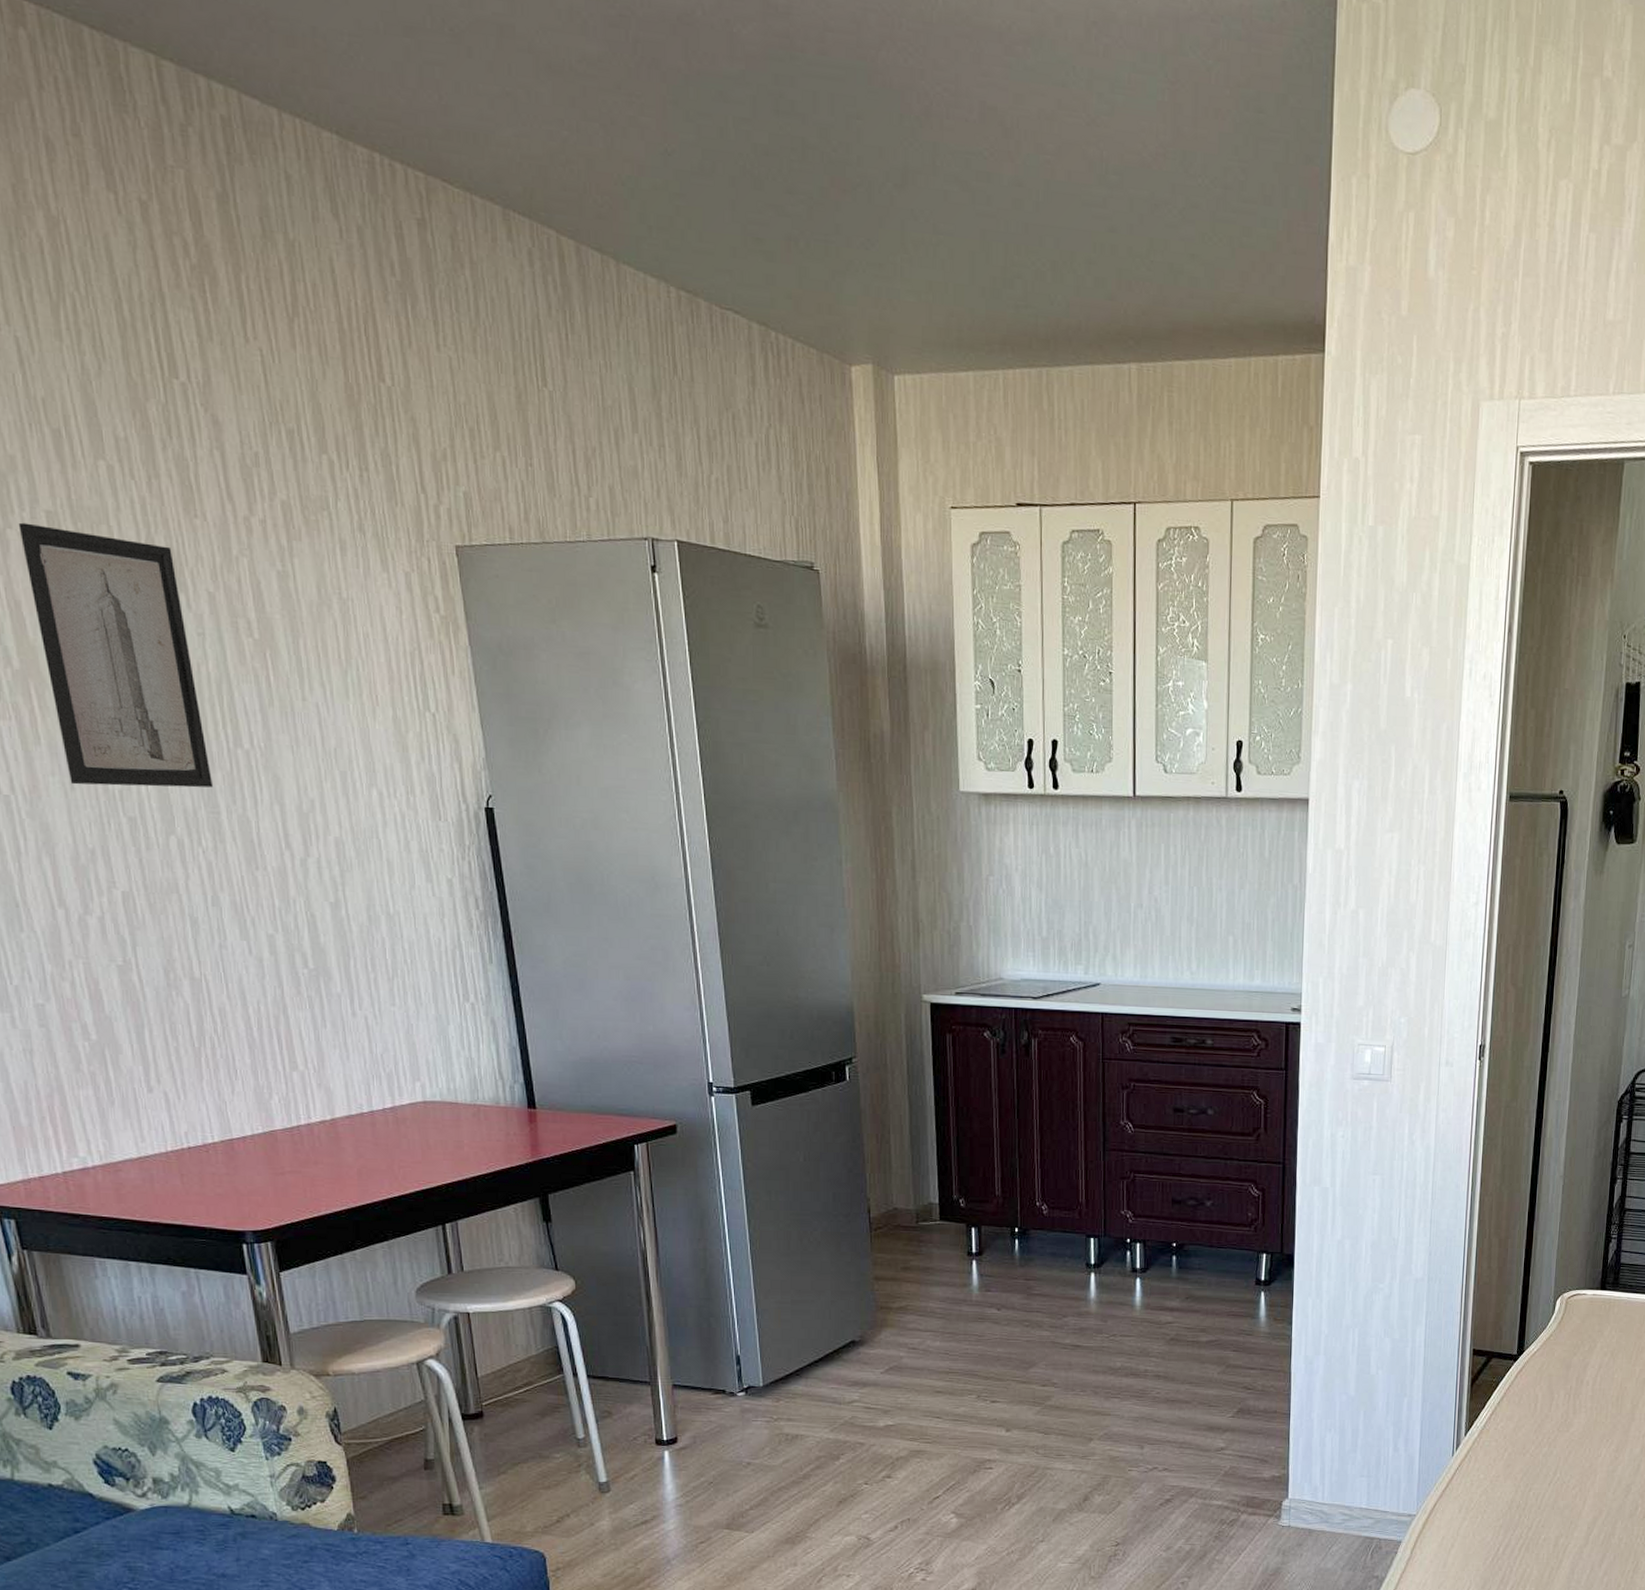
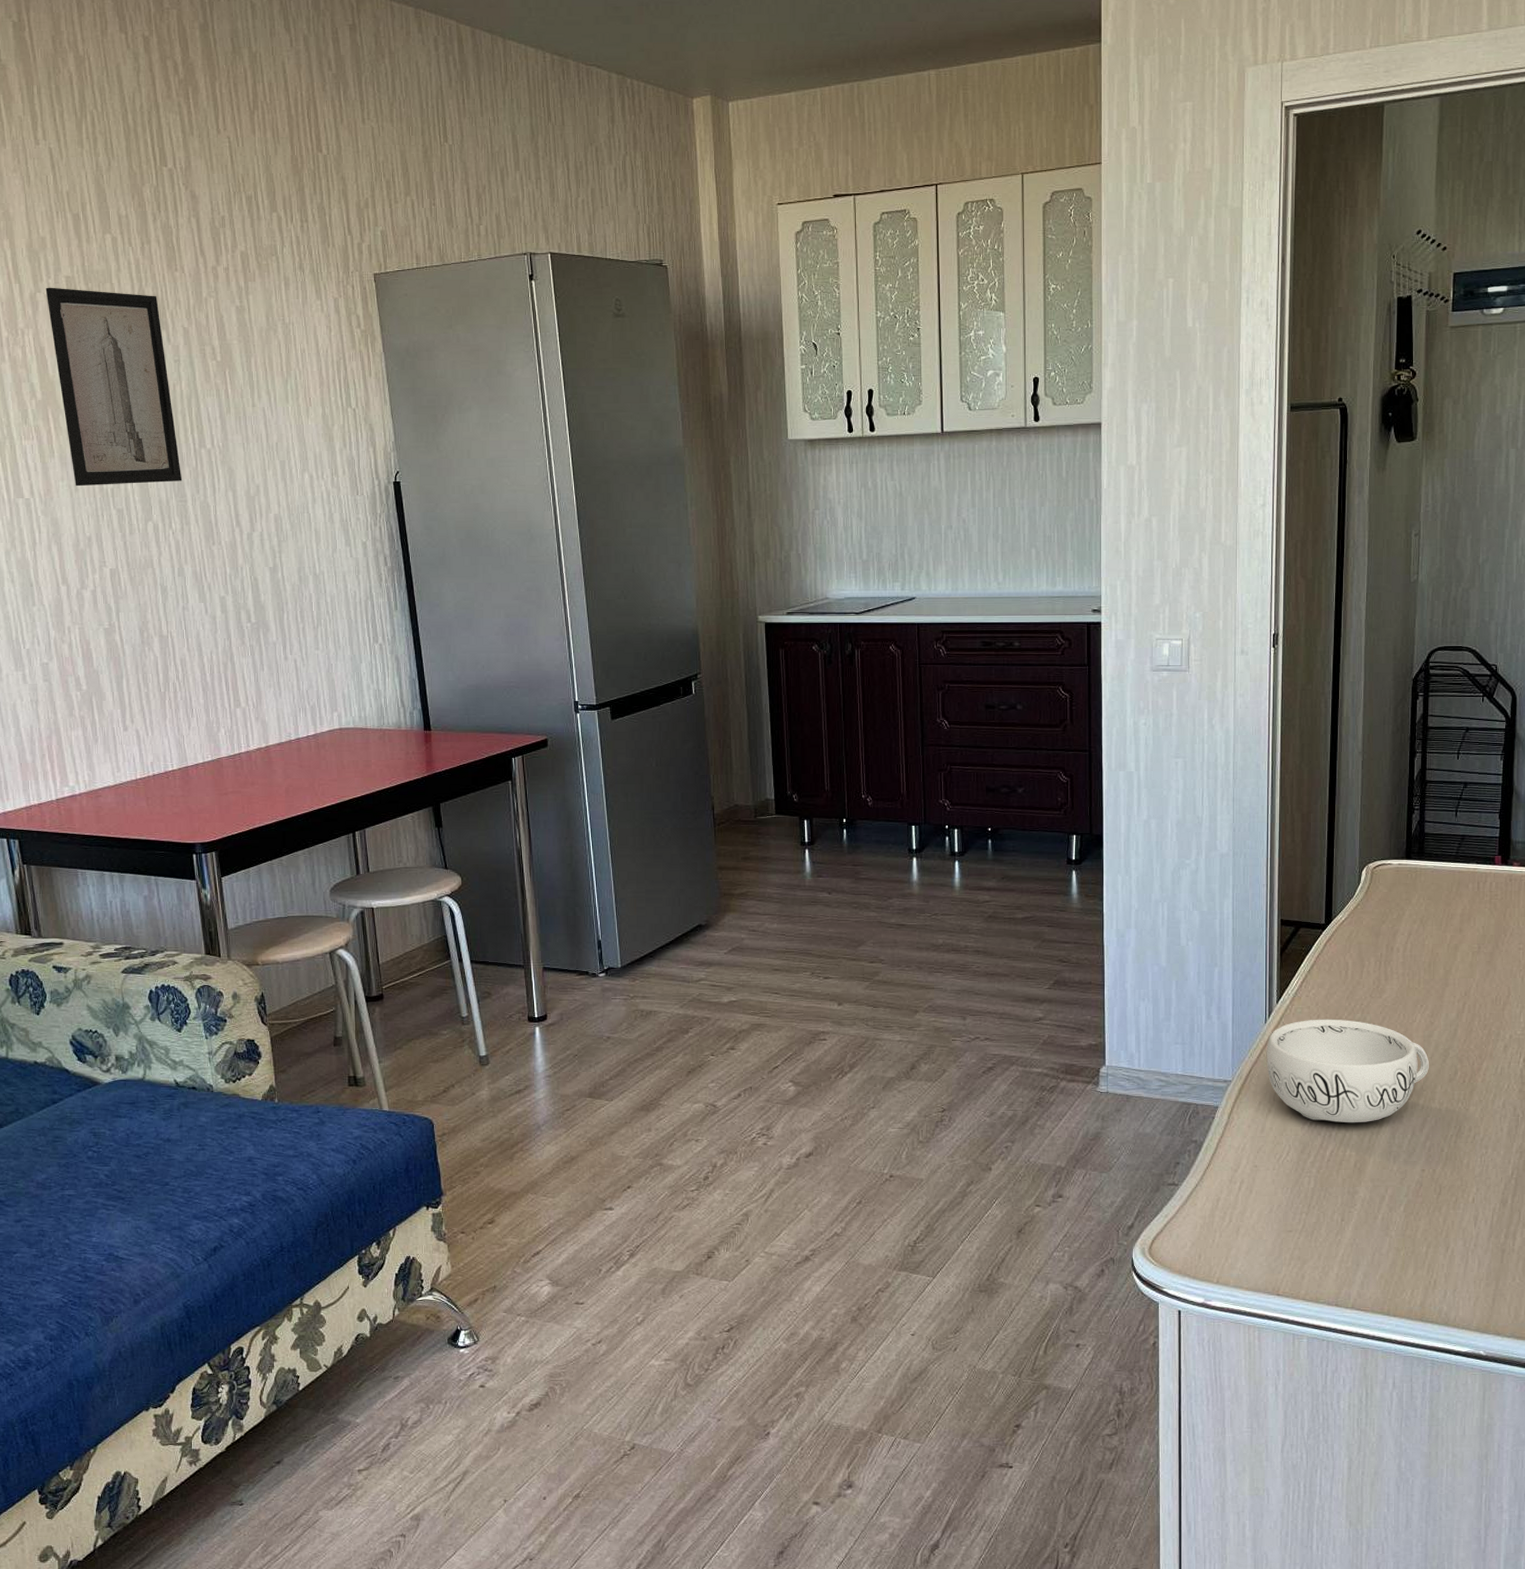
decorative bowl: none [1451,1452,1611,1559] -> present [1266,1019,1429,1123]

